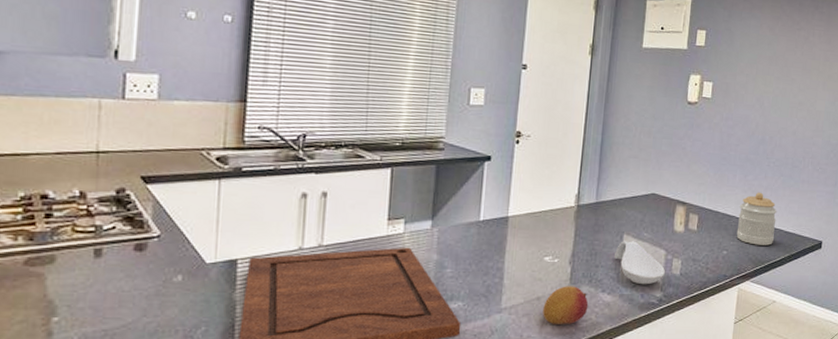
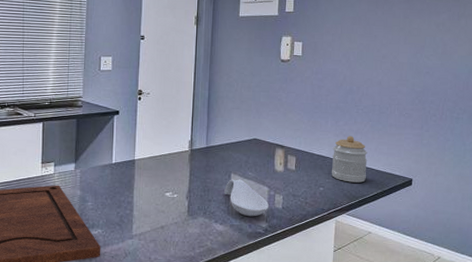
fruit: present [543,286,589,324] -> none [166,217,204,249]

